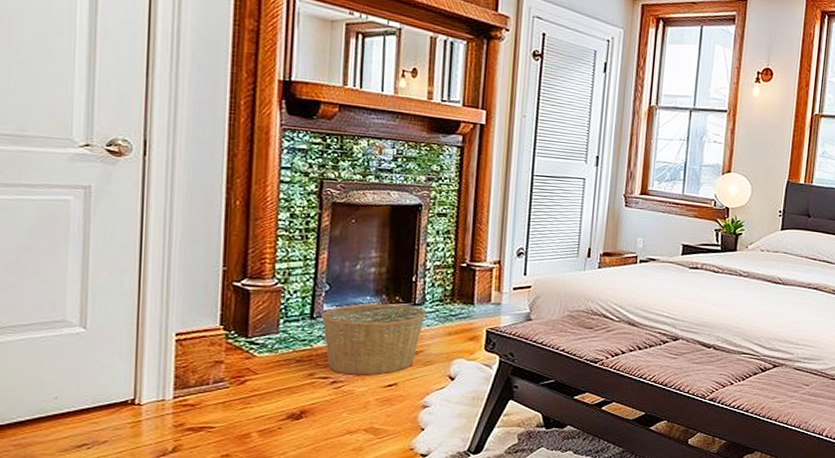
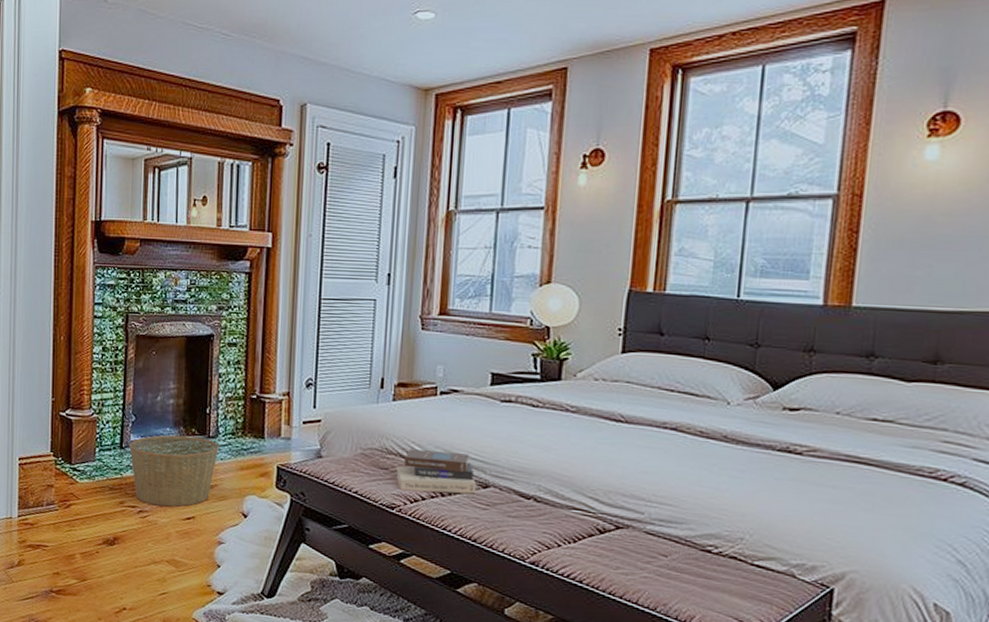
books: none [599,310,669,347] -> present [396,449,477,495]

